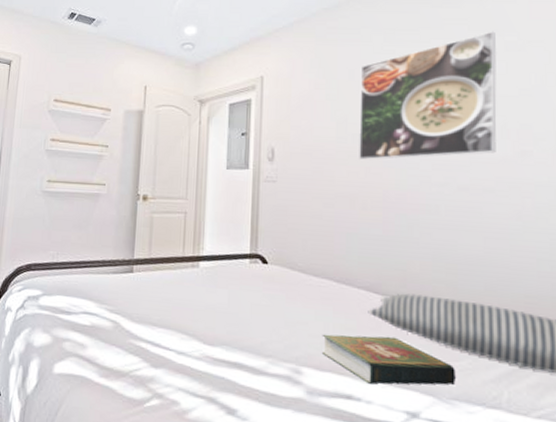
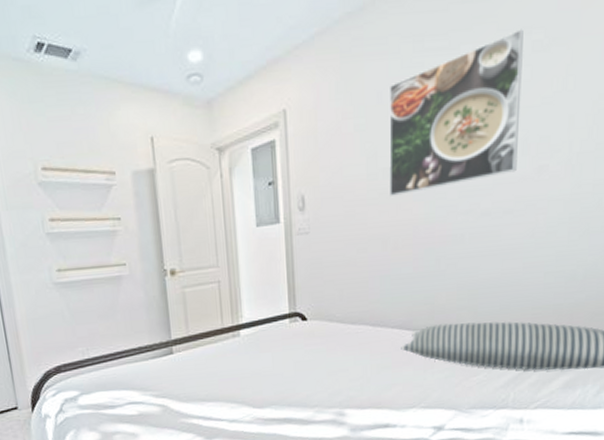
book: present [321,334,456,385] -> none [361,366,474,411]

